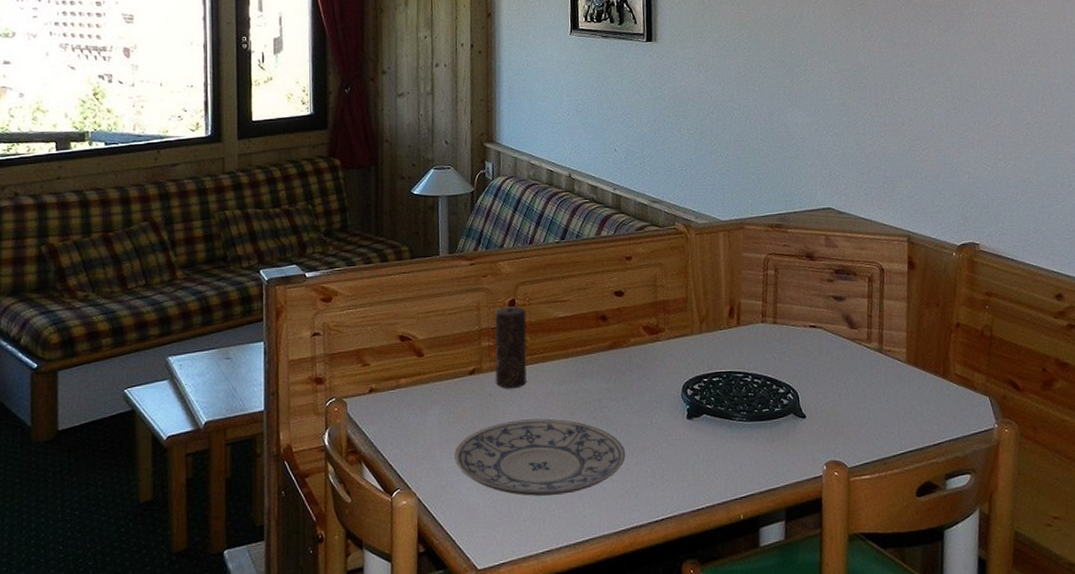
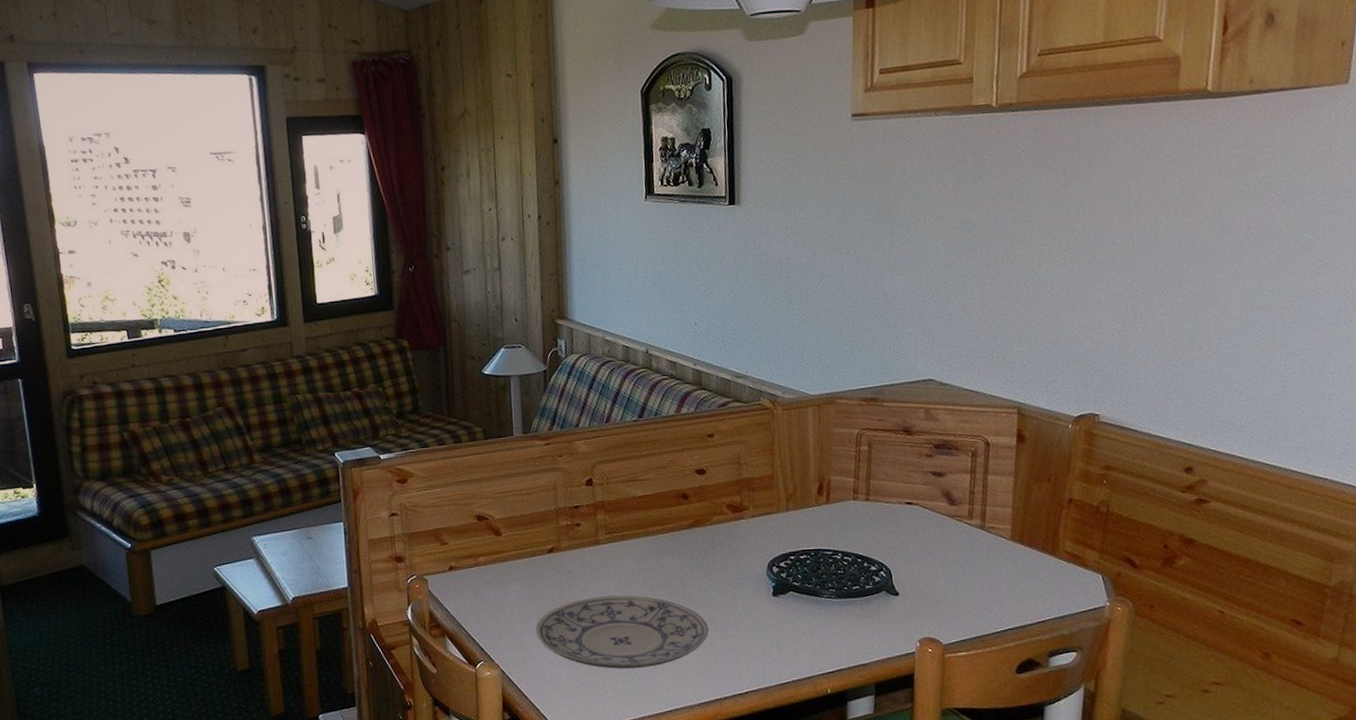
candle: present [495,306,527,389] -> none [572,485,606,567]

